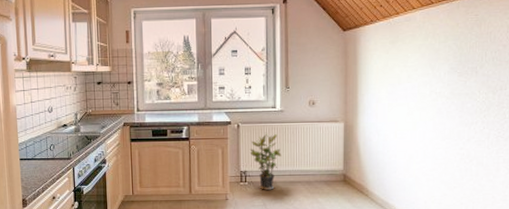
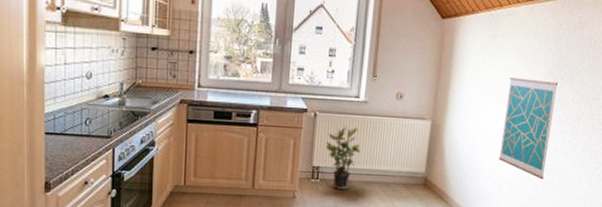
wall art: none [412,76,463,169] -> present [498,78,559,180]

